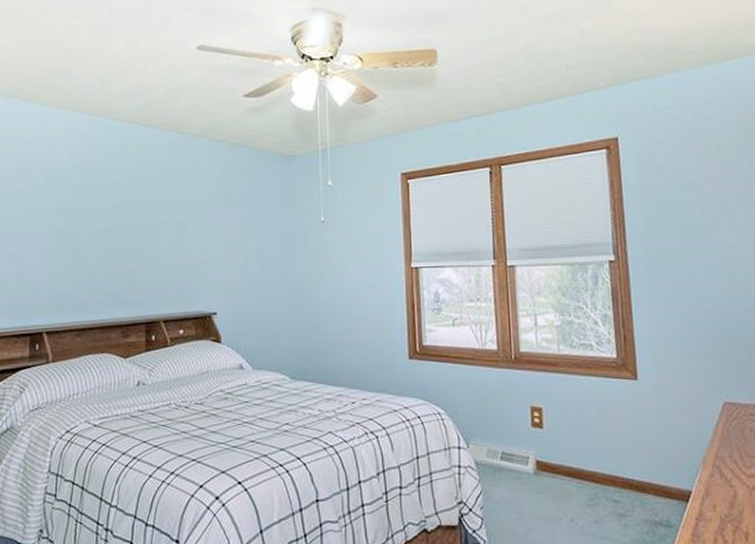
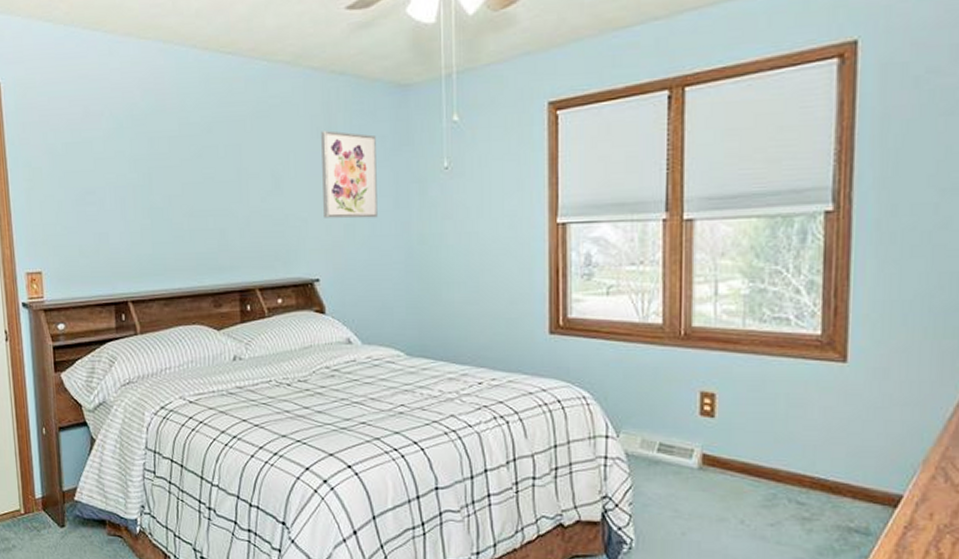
wall art: none [221,189,267,262] -> present [321,130,378,219]

